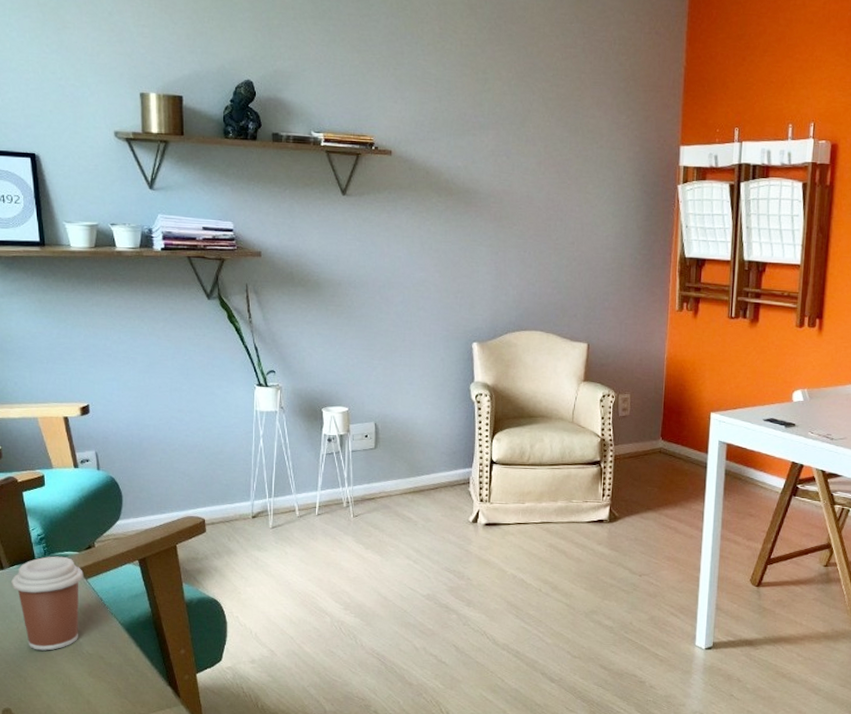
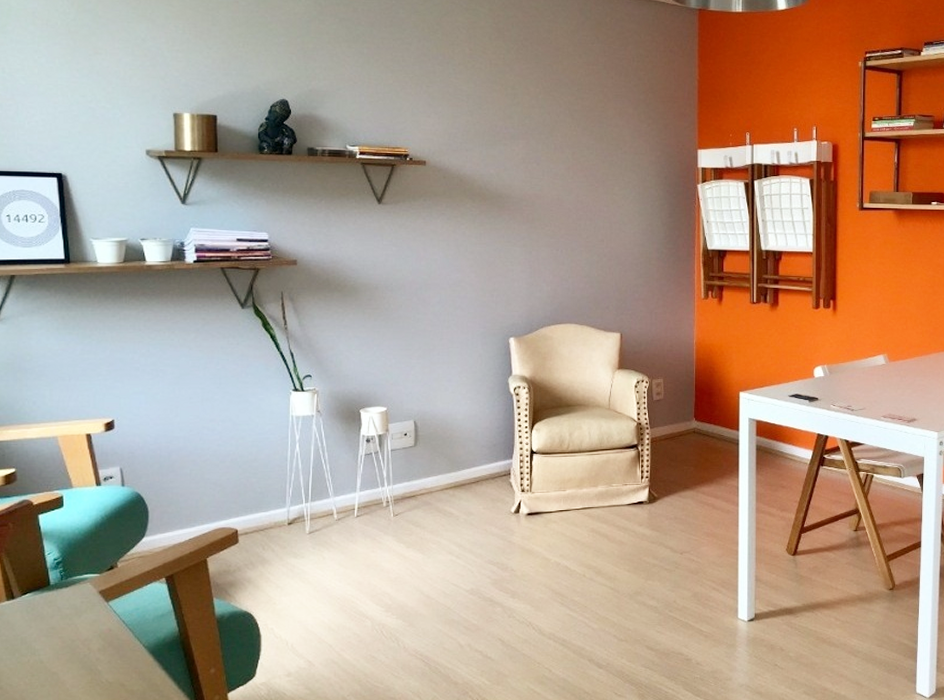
coffee cup: present [11,556,84,651] -> none [23,580,104,684]

